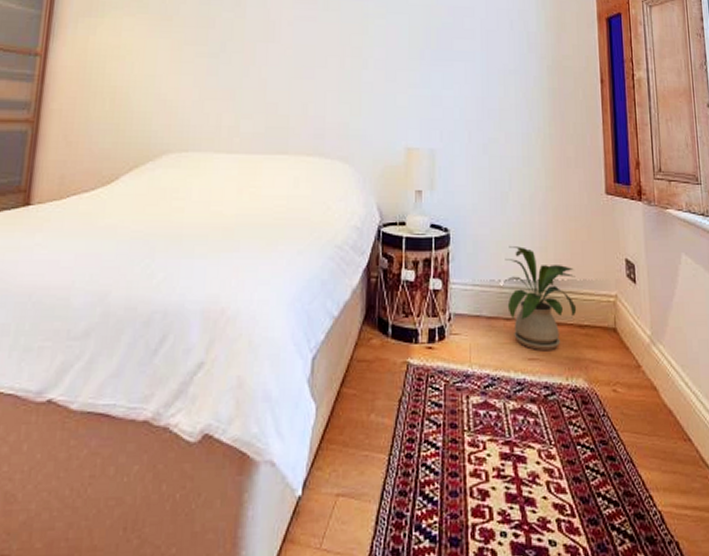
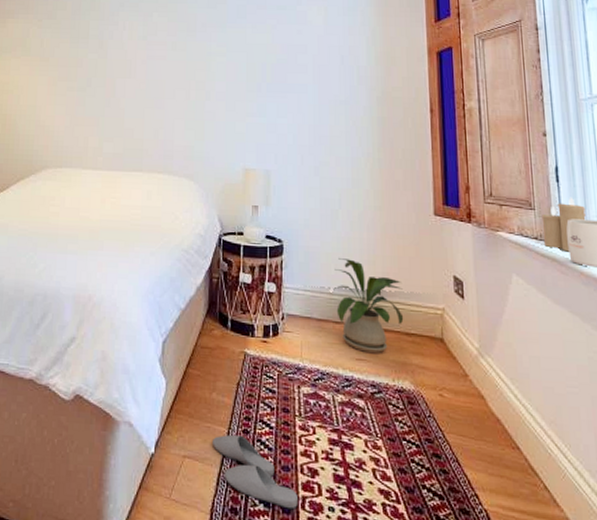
slippers: none [371,460,467,541] -> present [213,434,298,510]

